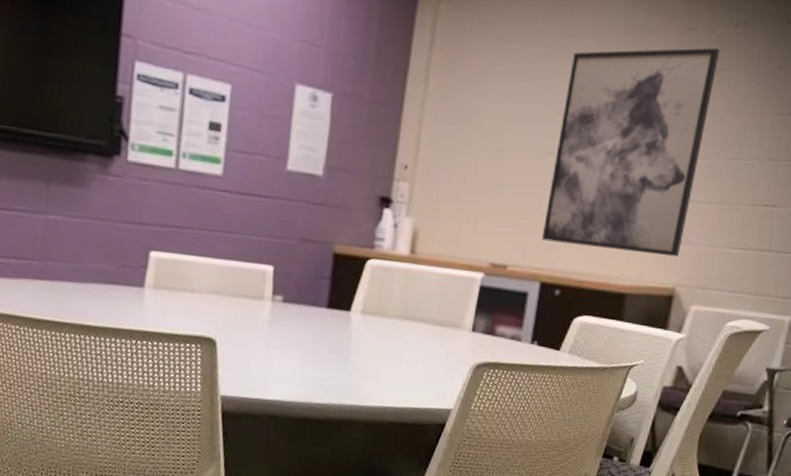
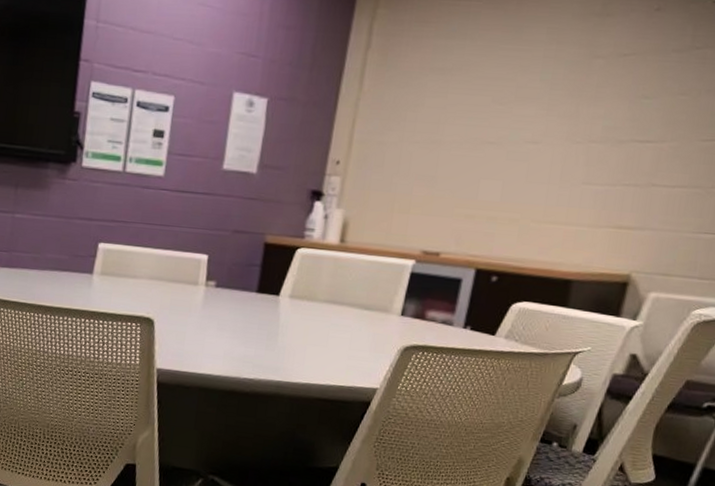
wall art: present [541,47,721,258] -> none [478,26,695,244]

